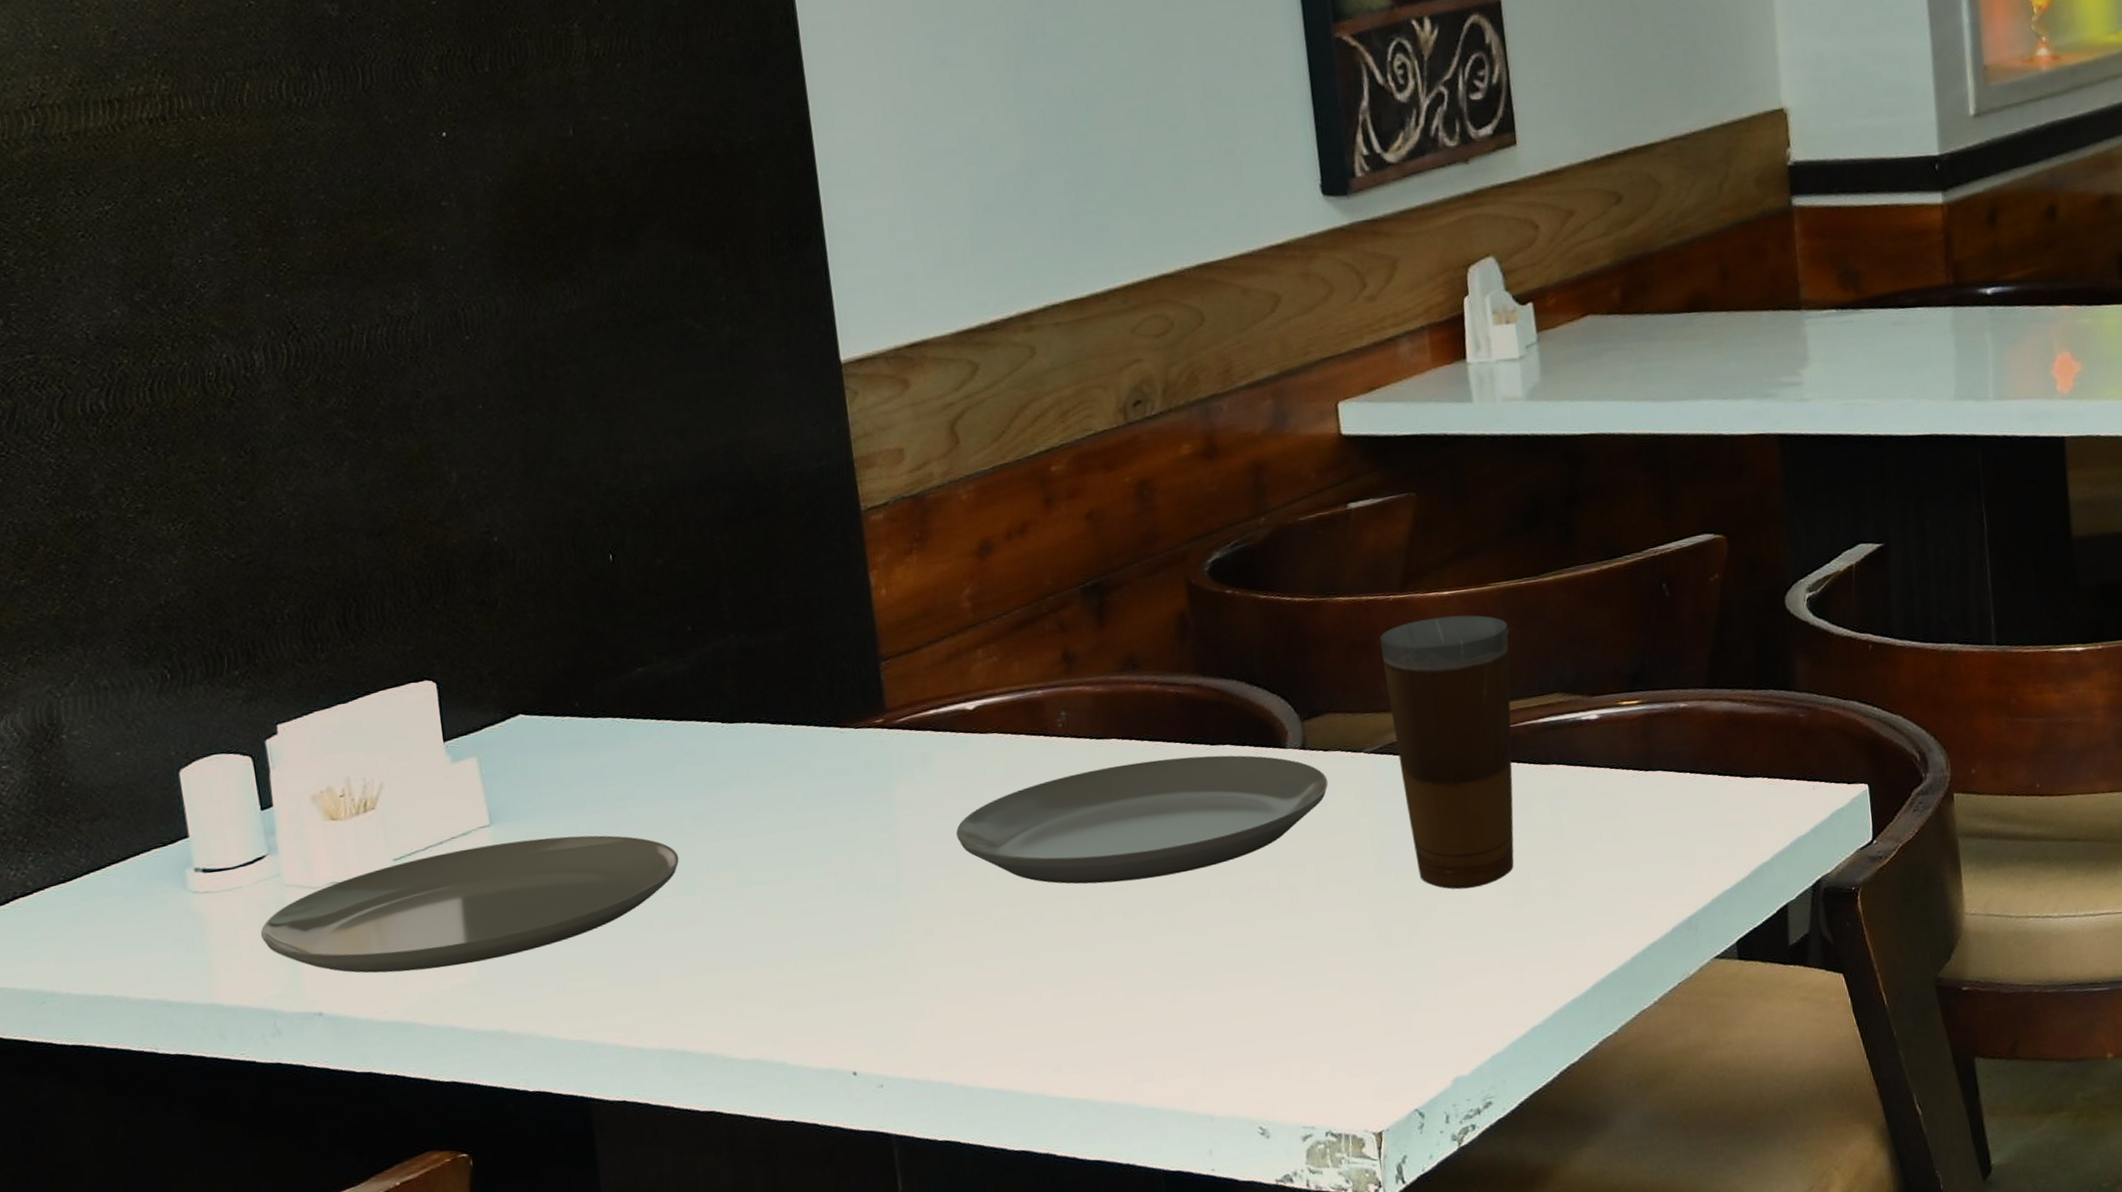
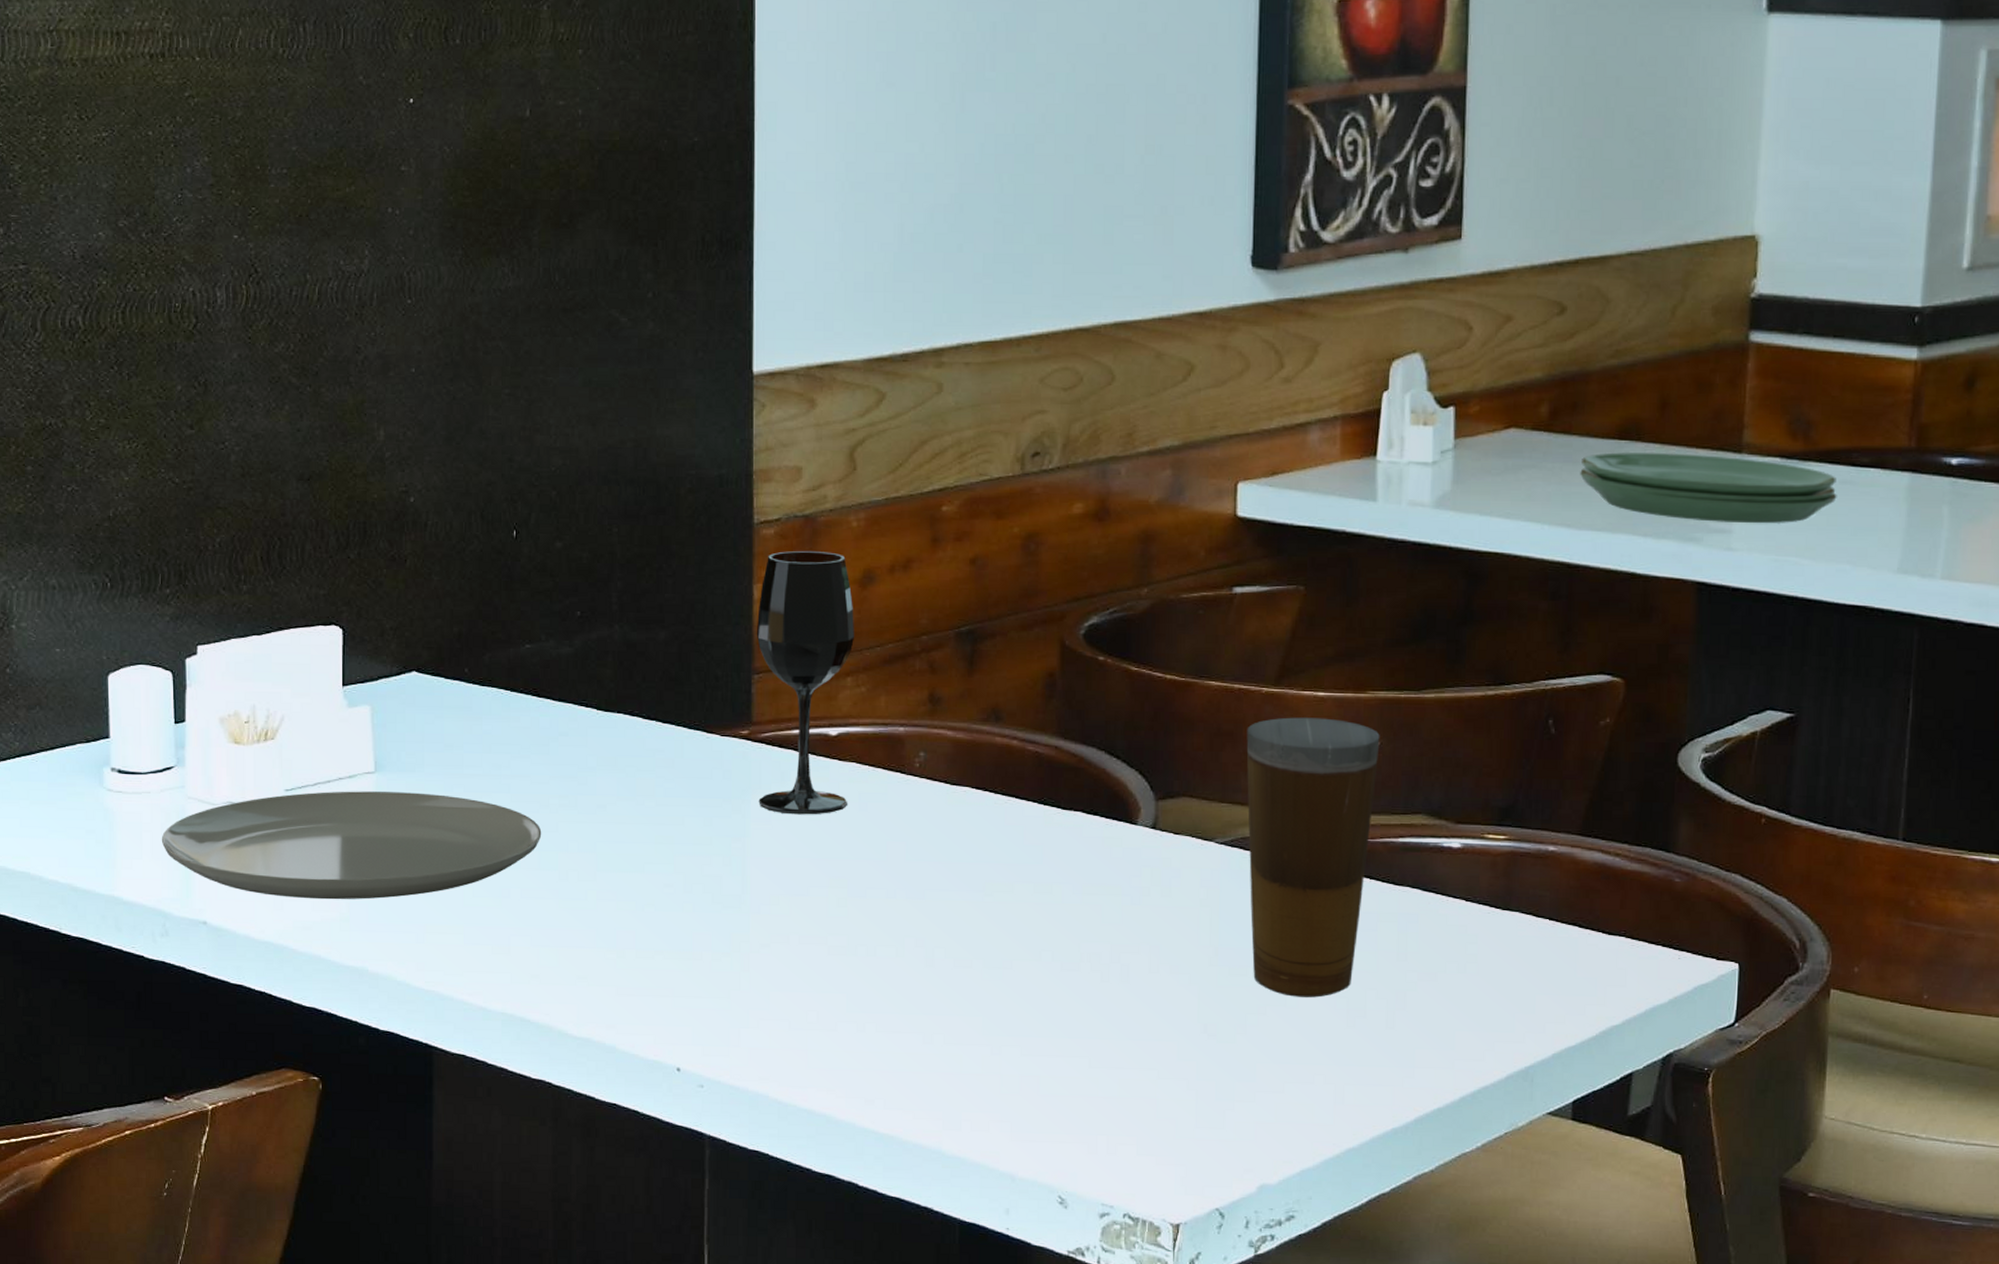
wine glass: none [876,528,996,797] -> present [756,551,855,815]
plate: present [955,755,1328,884] -> none [803,814,1174,932]
plate: none [1657,314,1892,379] -> present [1580,452,1837,524]

